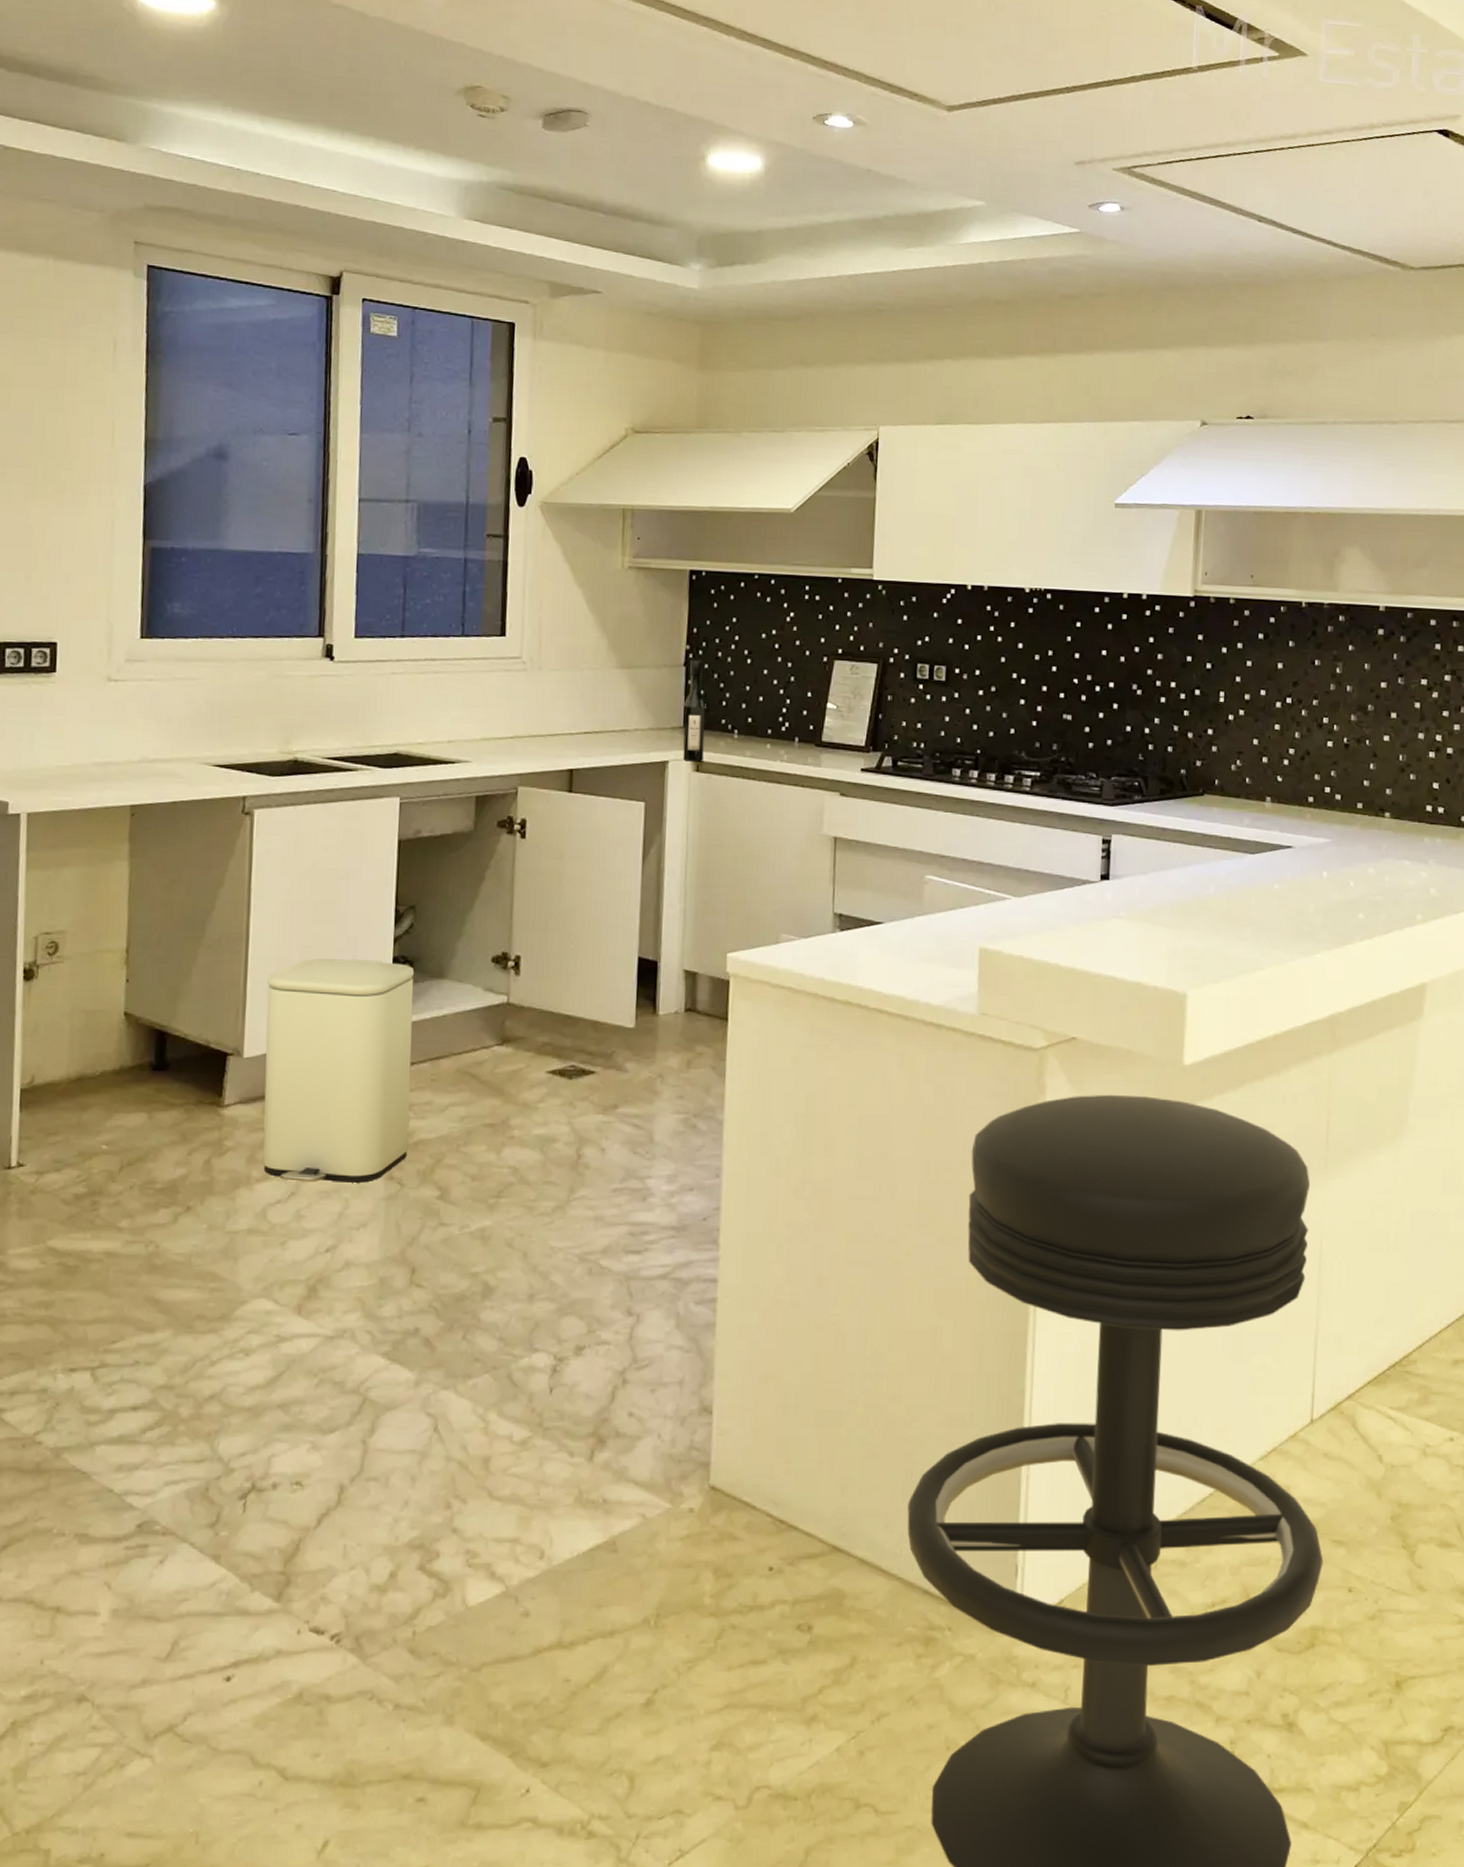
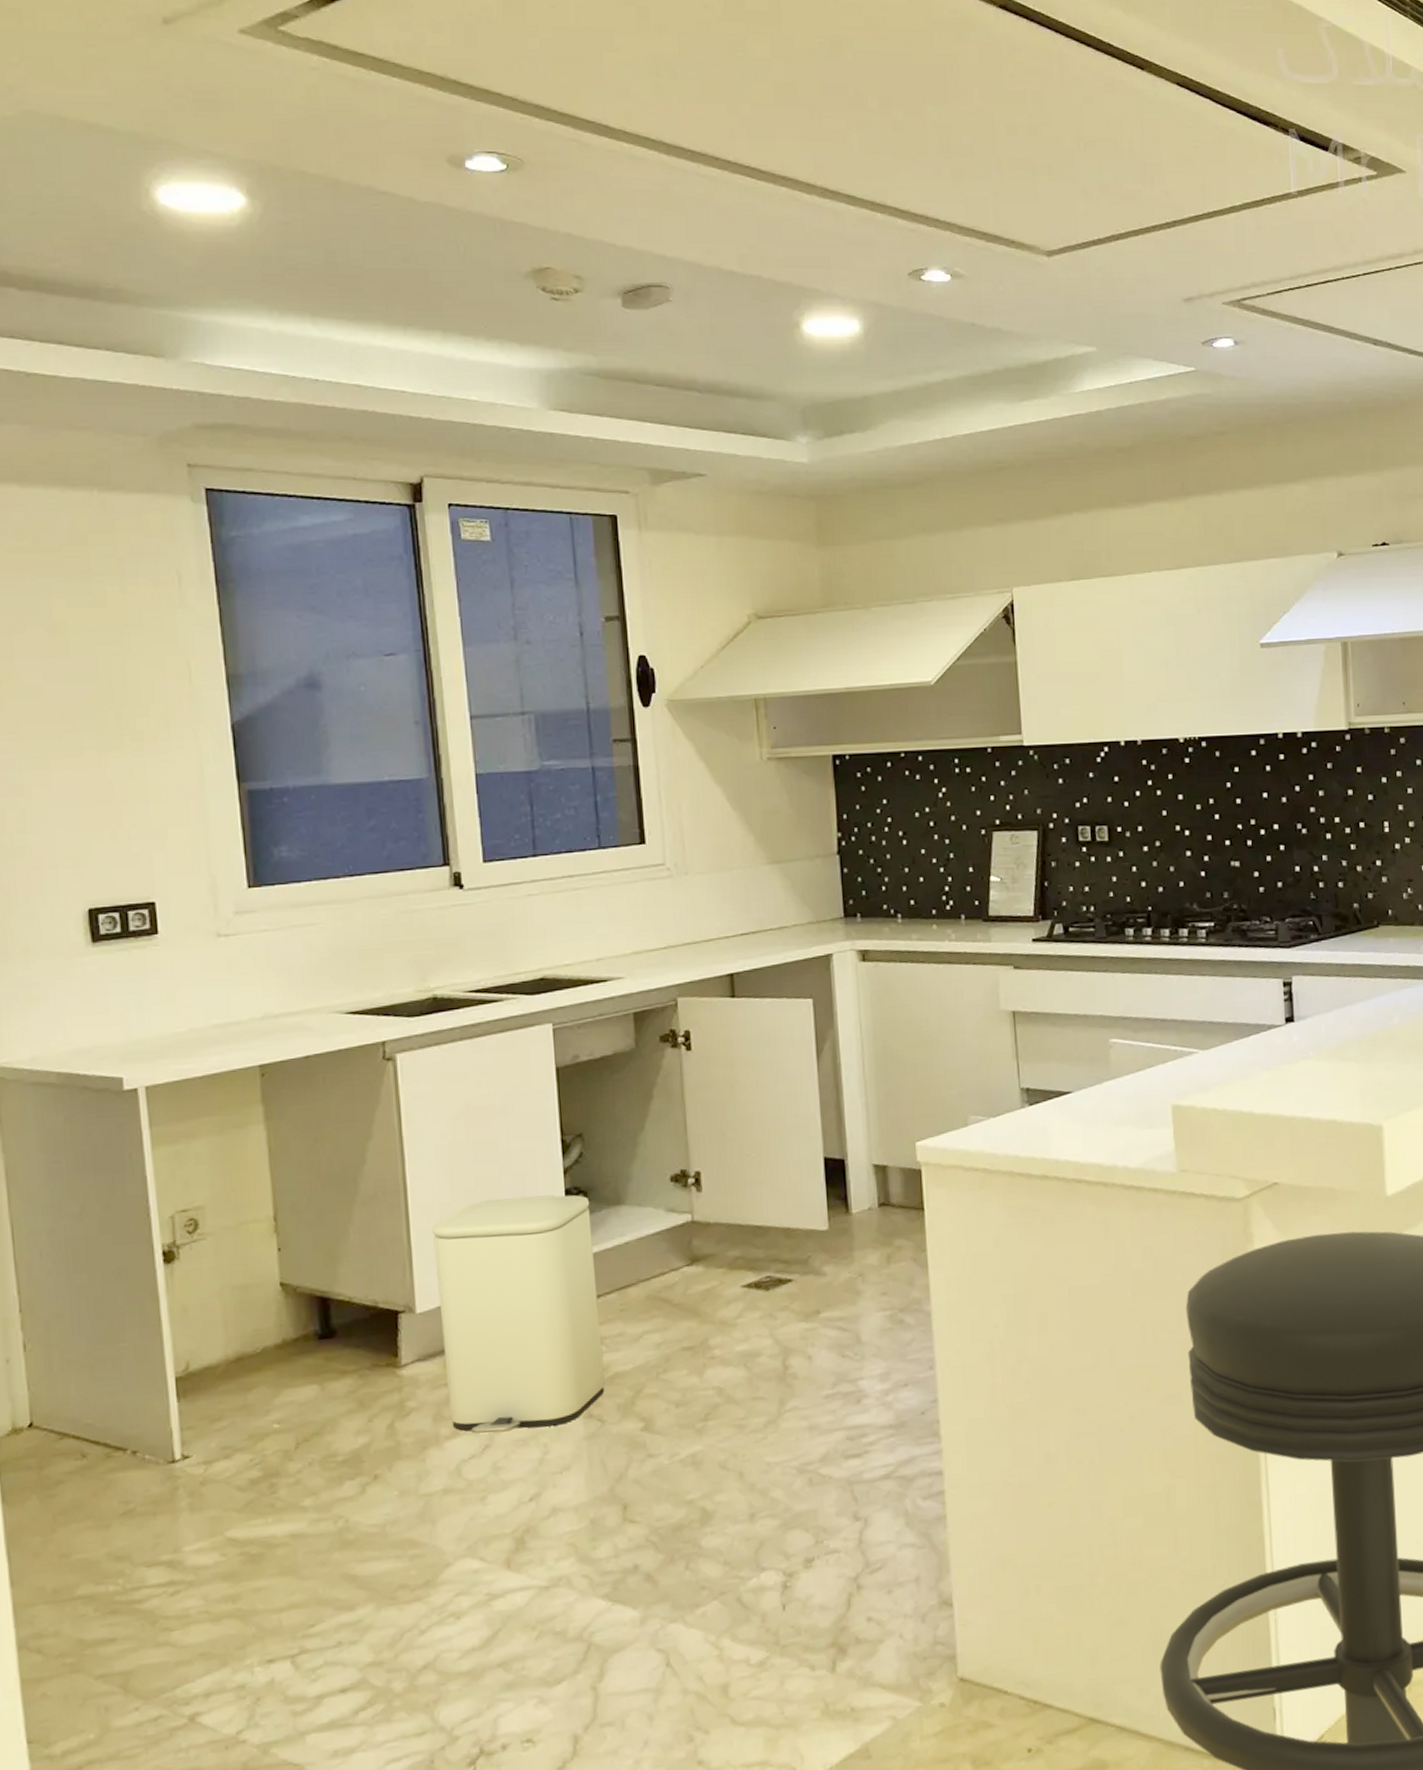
bottle: present [683,659,708,762] -> none [841,846,869,952]

